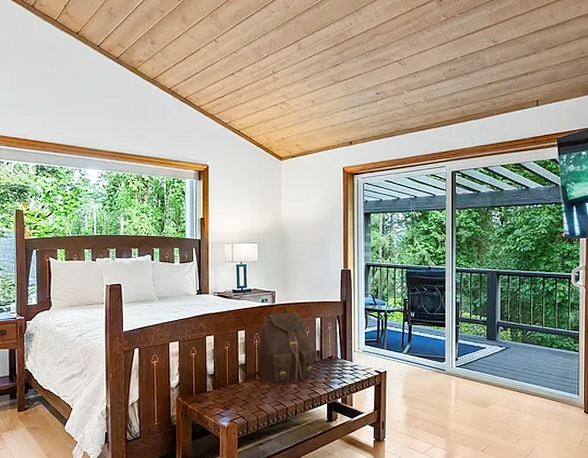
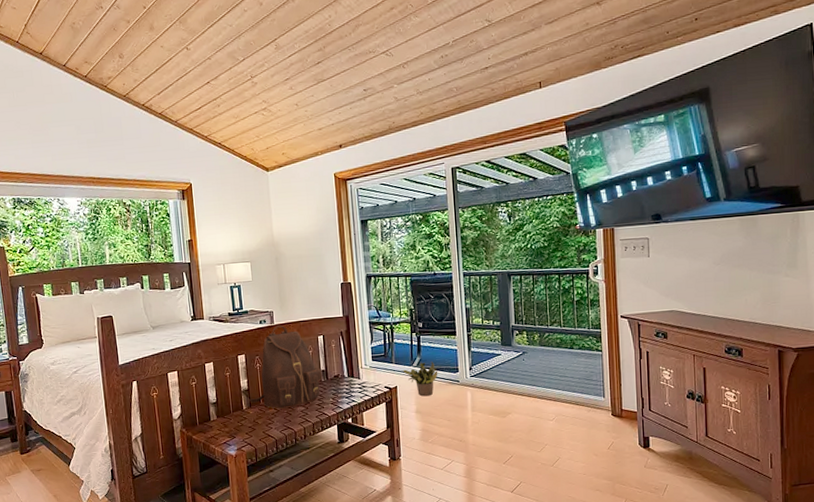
potted plant: none [392,350,426,383] -> present [402,362,438,397]

